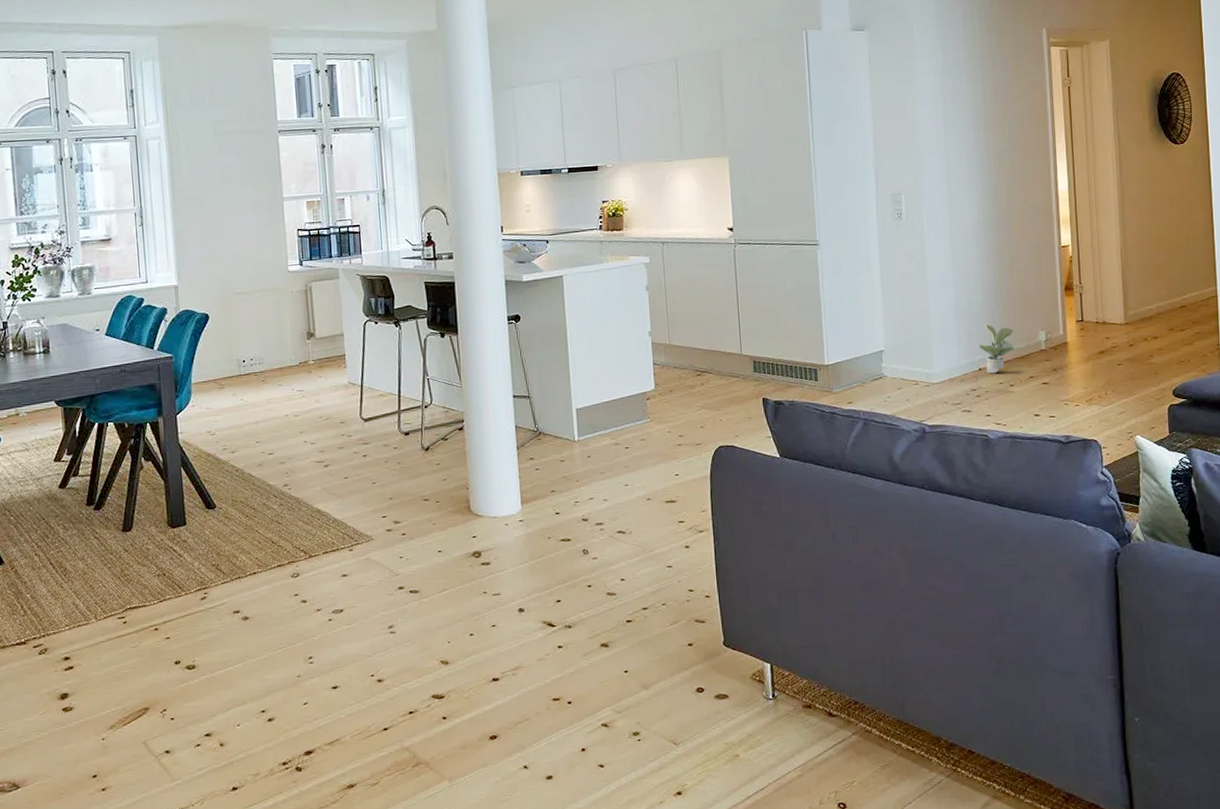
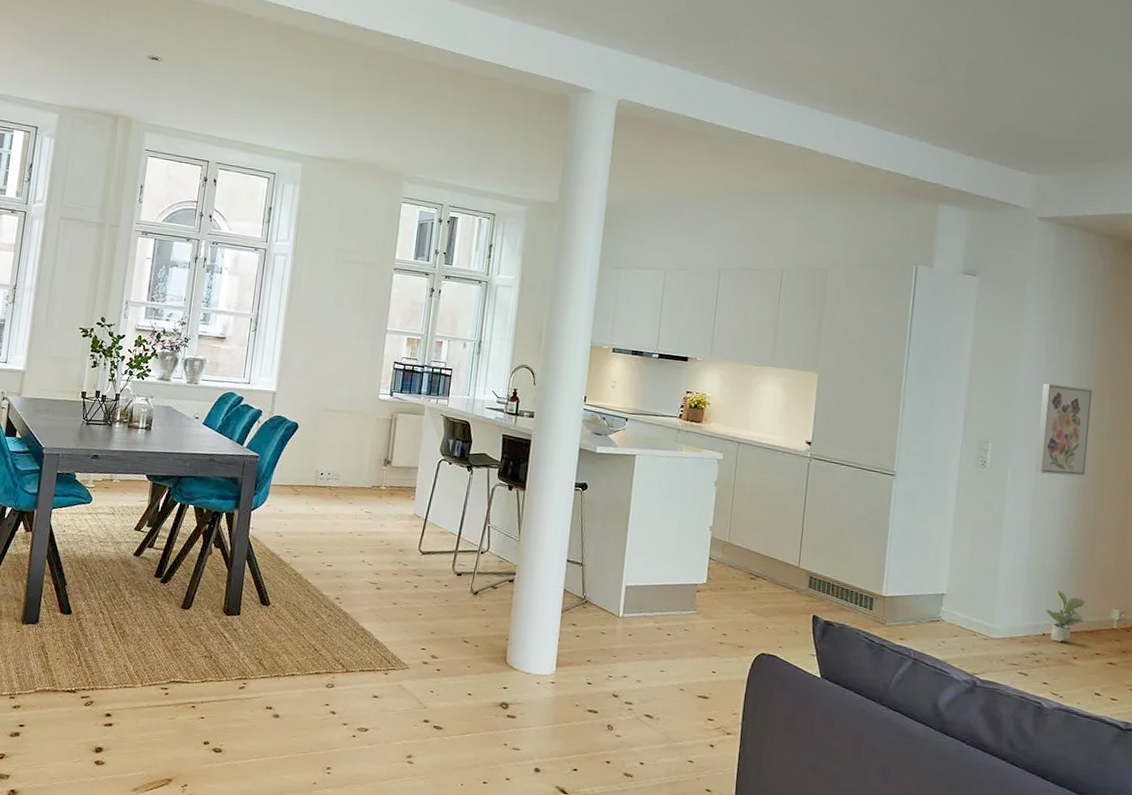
wall art: none [943,122,995,215] -> present [1034,383,1093,477]

